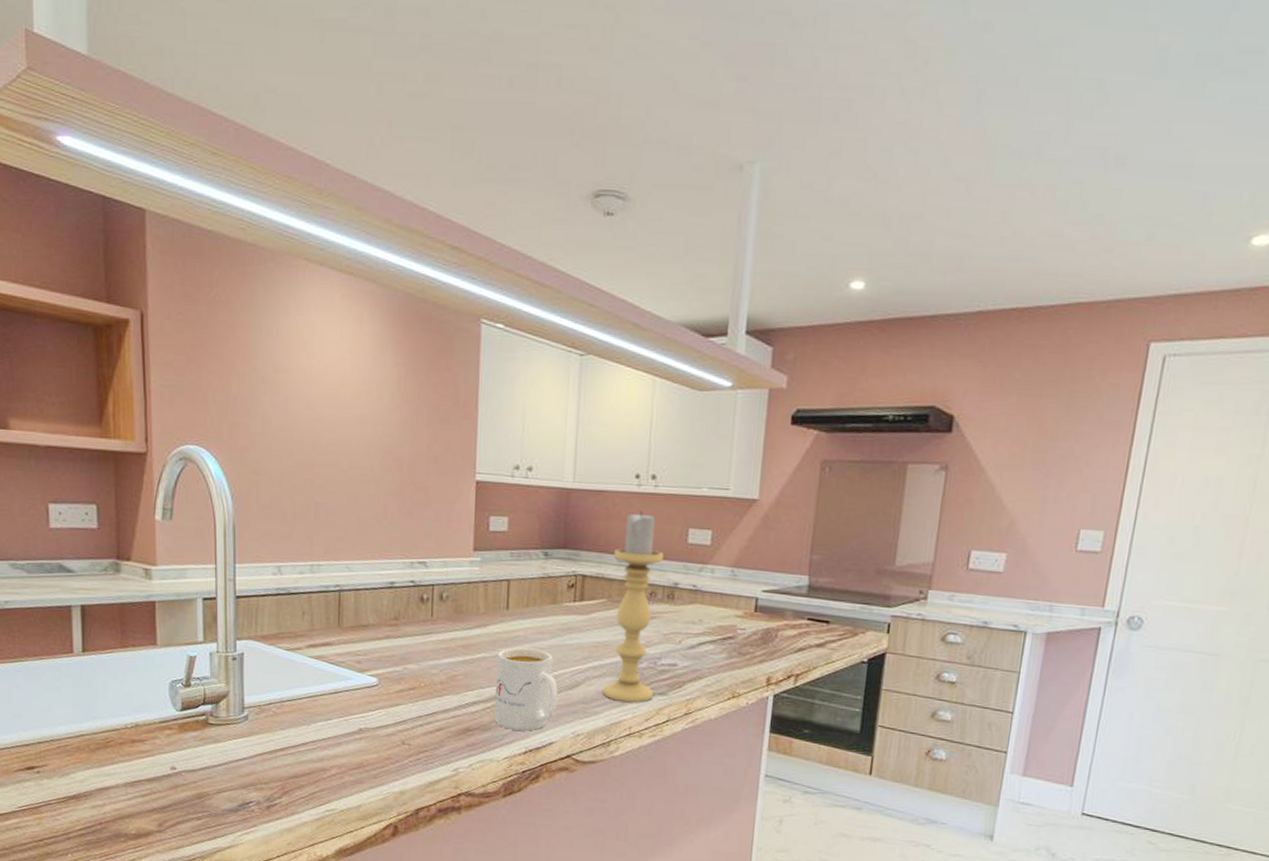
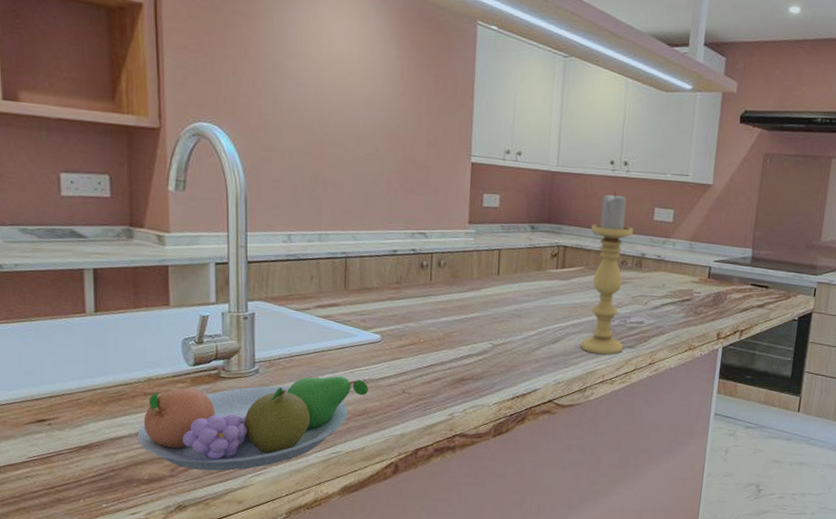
fruit bowl: none [125,724,364,828] -> present [137,376,368,471]
mug: present [495,647,559,731] -> none [486,308,542,380]

